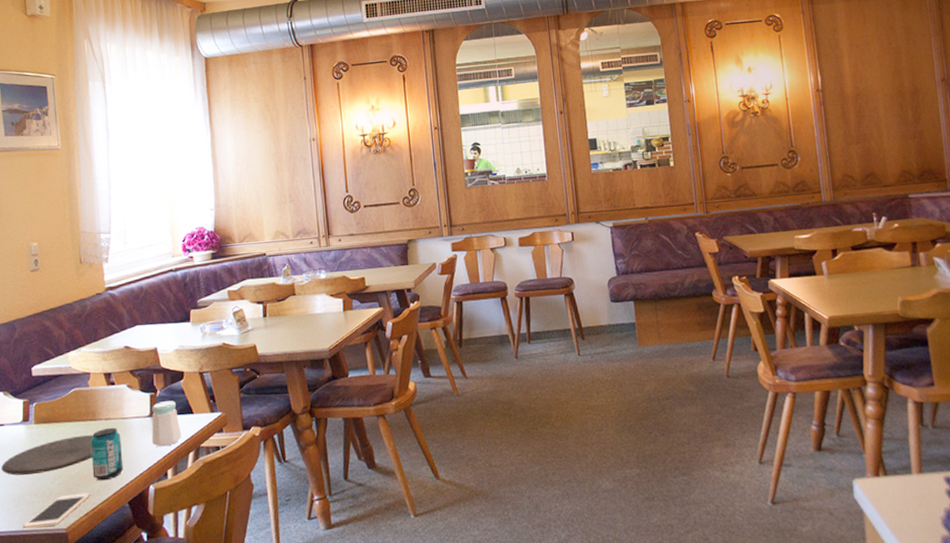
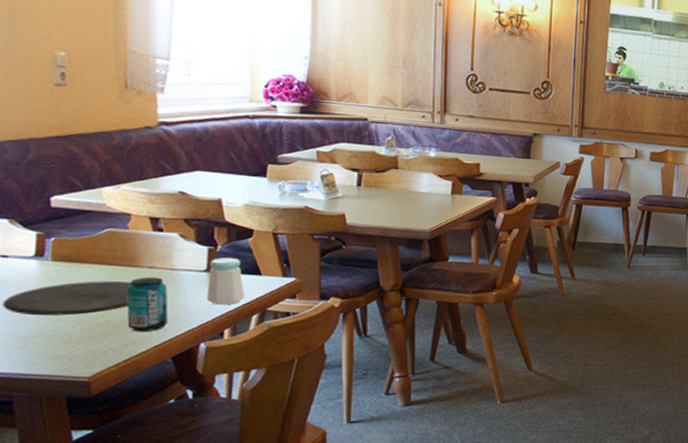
cell phone: present [23,492,91,529] -> none [31,342,124,373]

